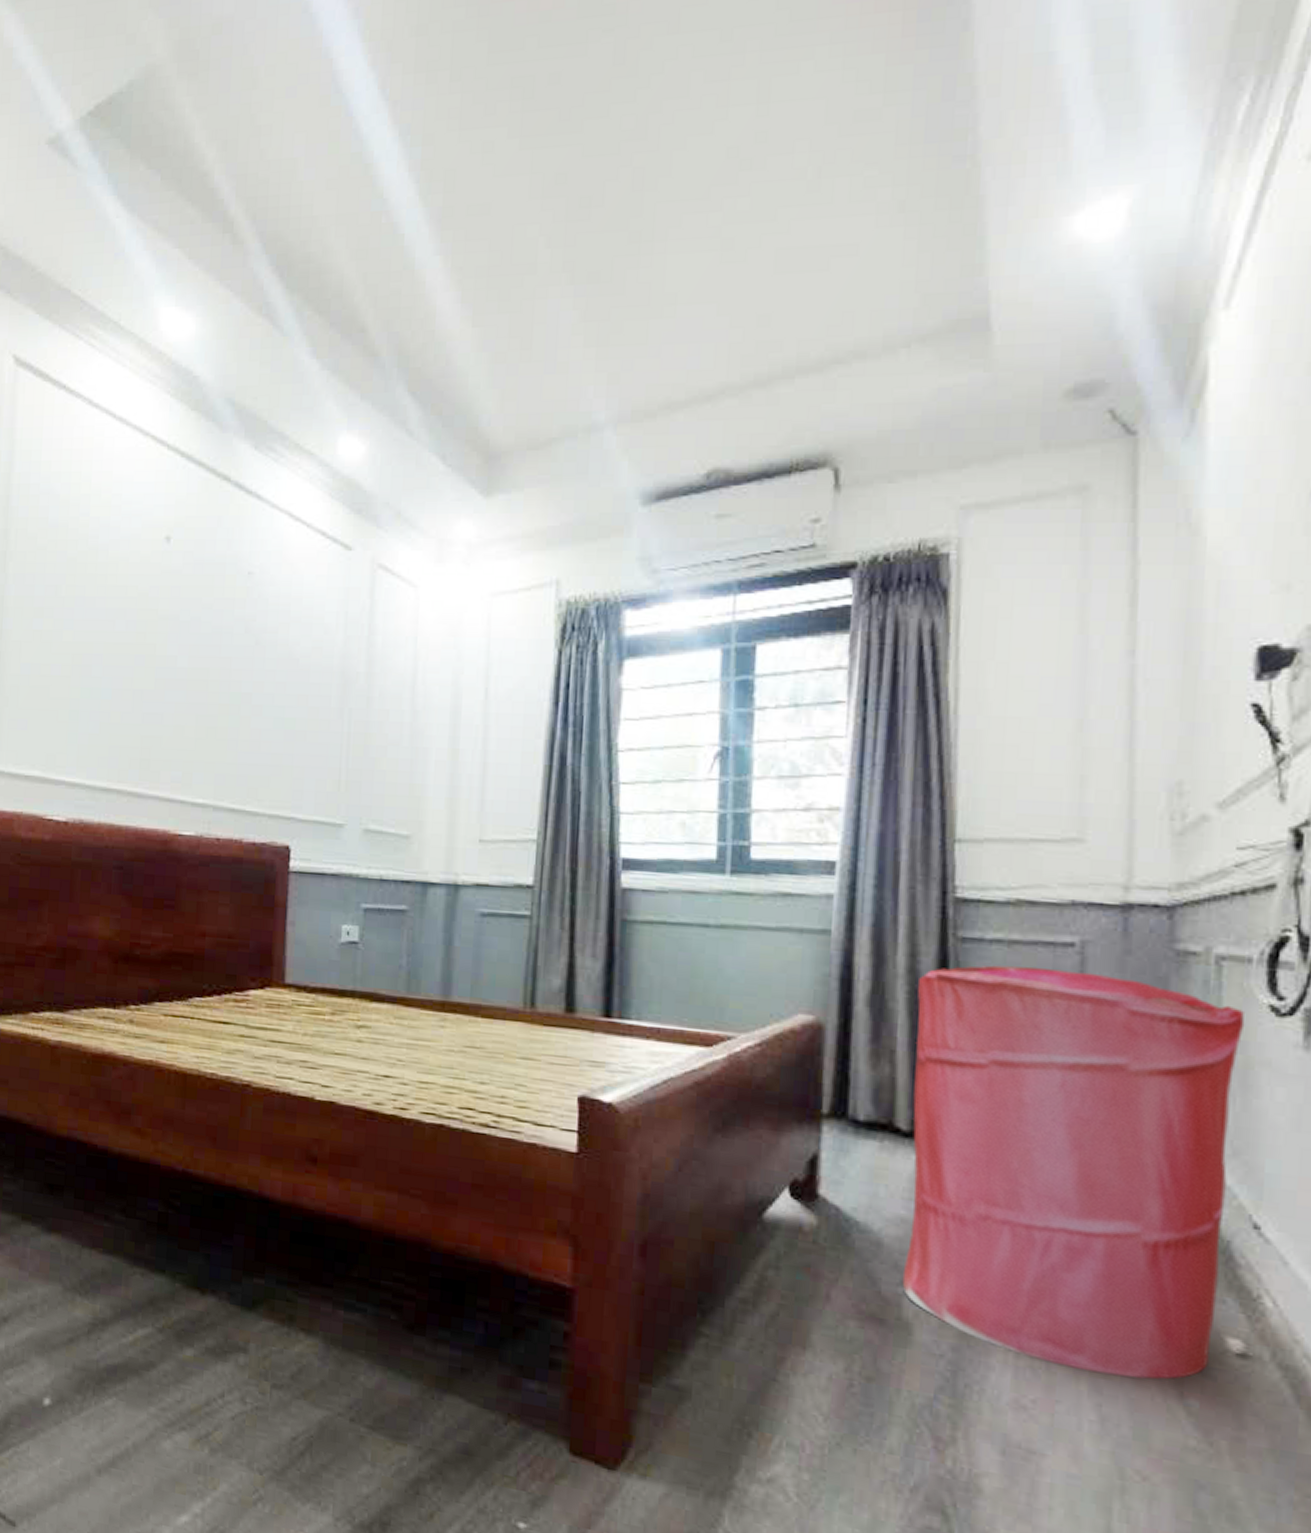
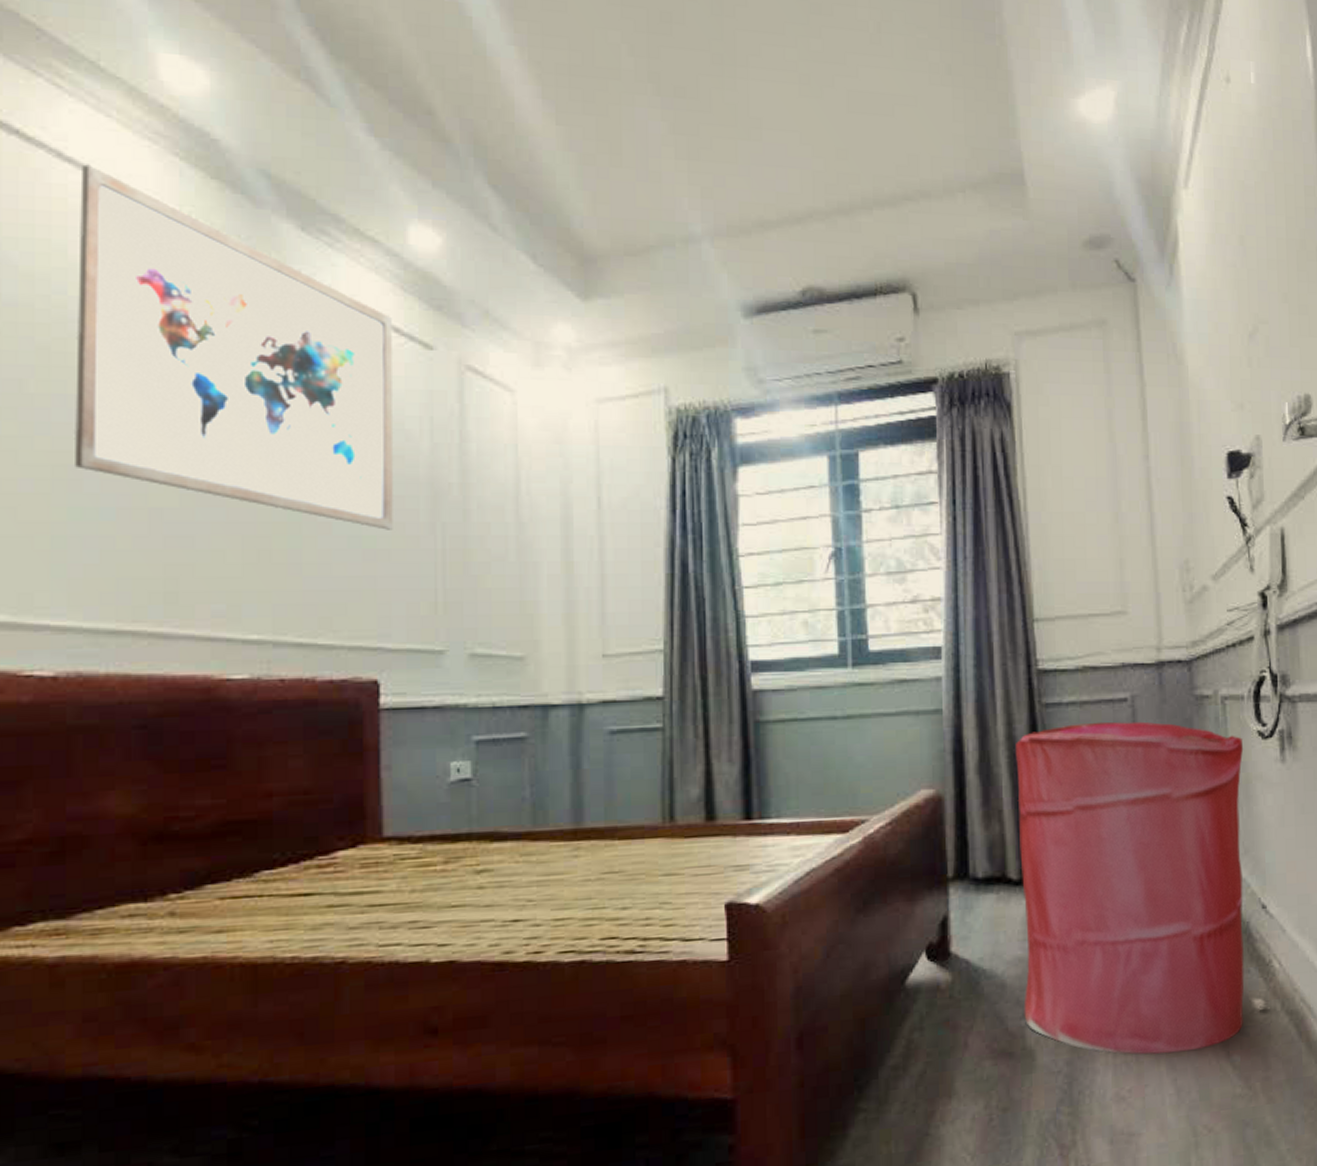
wall art: none [87,408,321,714] -> present [75,164,394,530]

